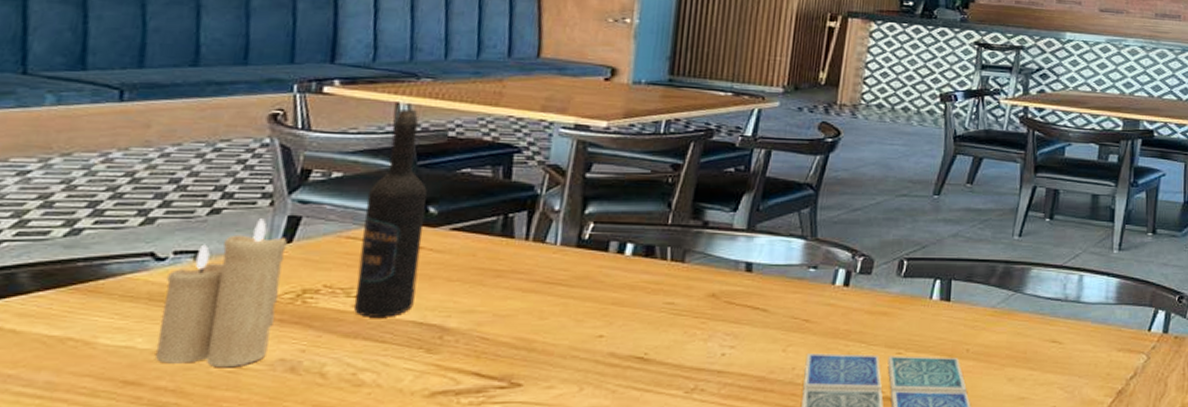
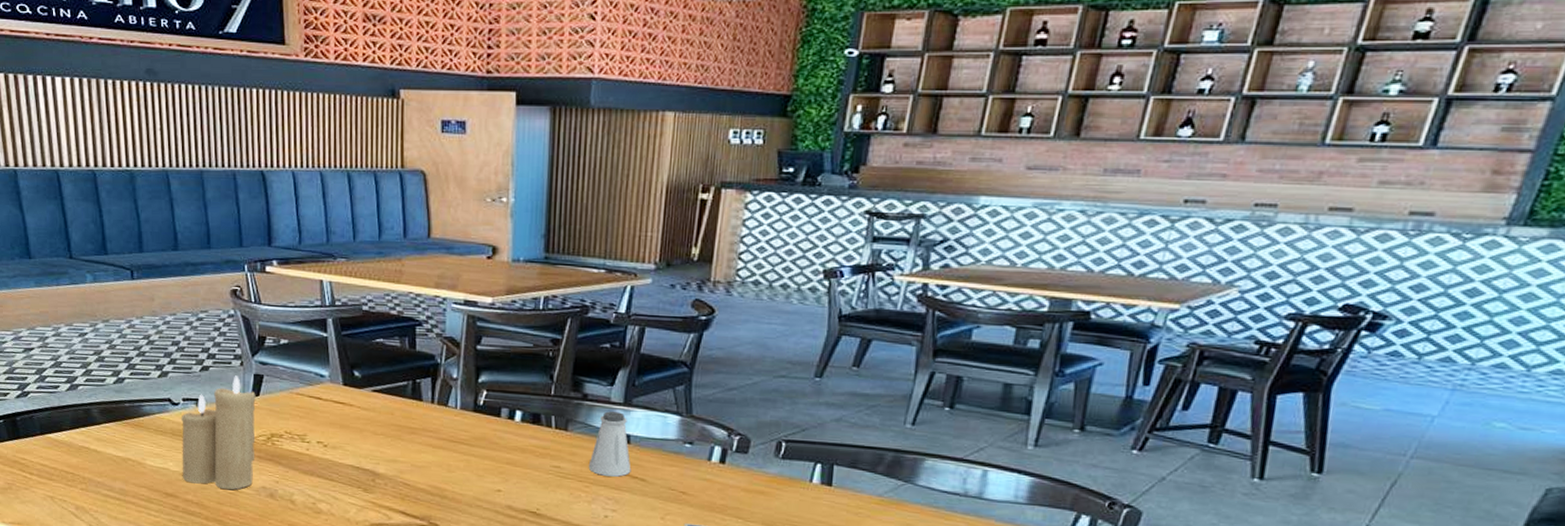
wine bottle: present [354,110,427,317] -> none [307,286,352,461]
saltshaker: none [706,239,753,309] -> present [588,411,631,477]

